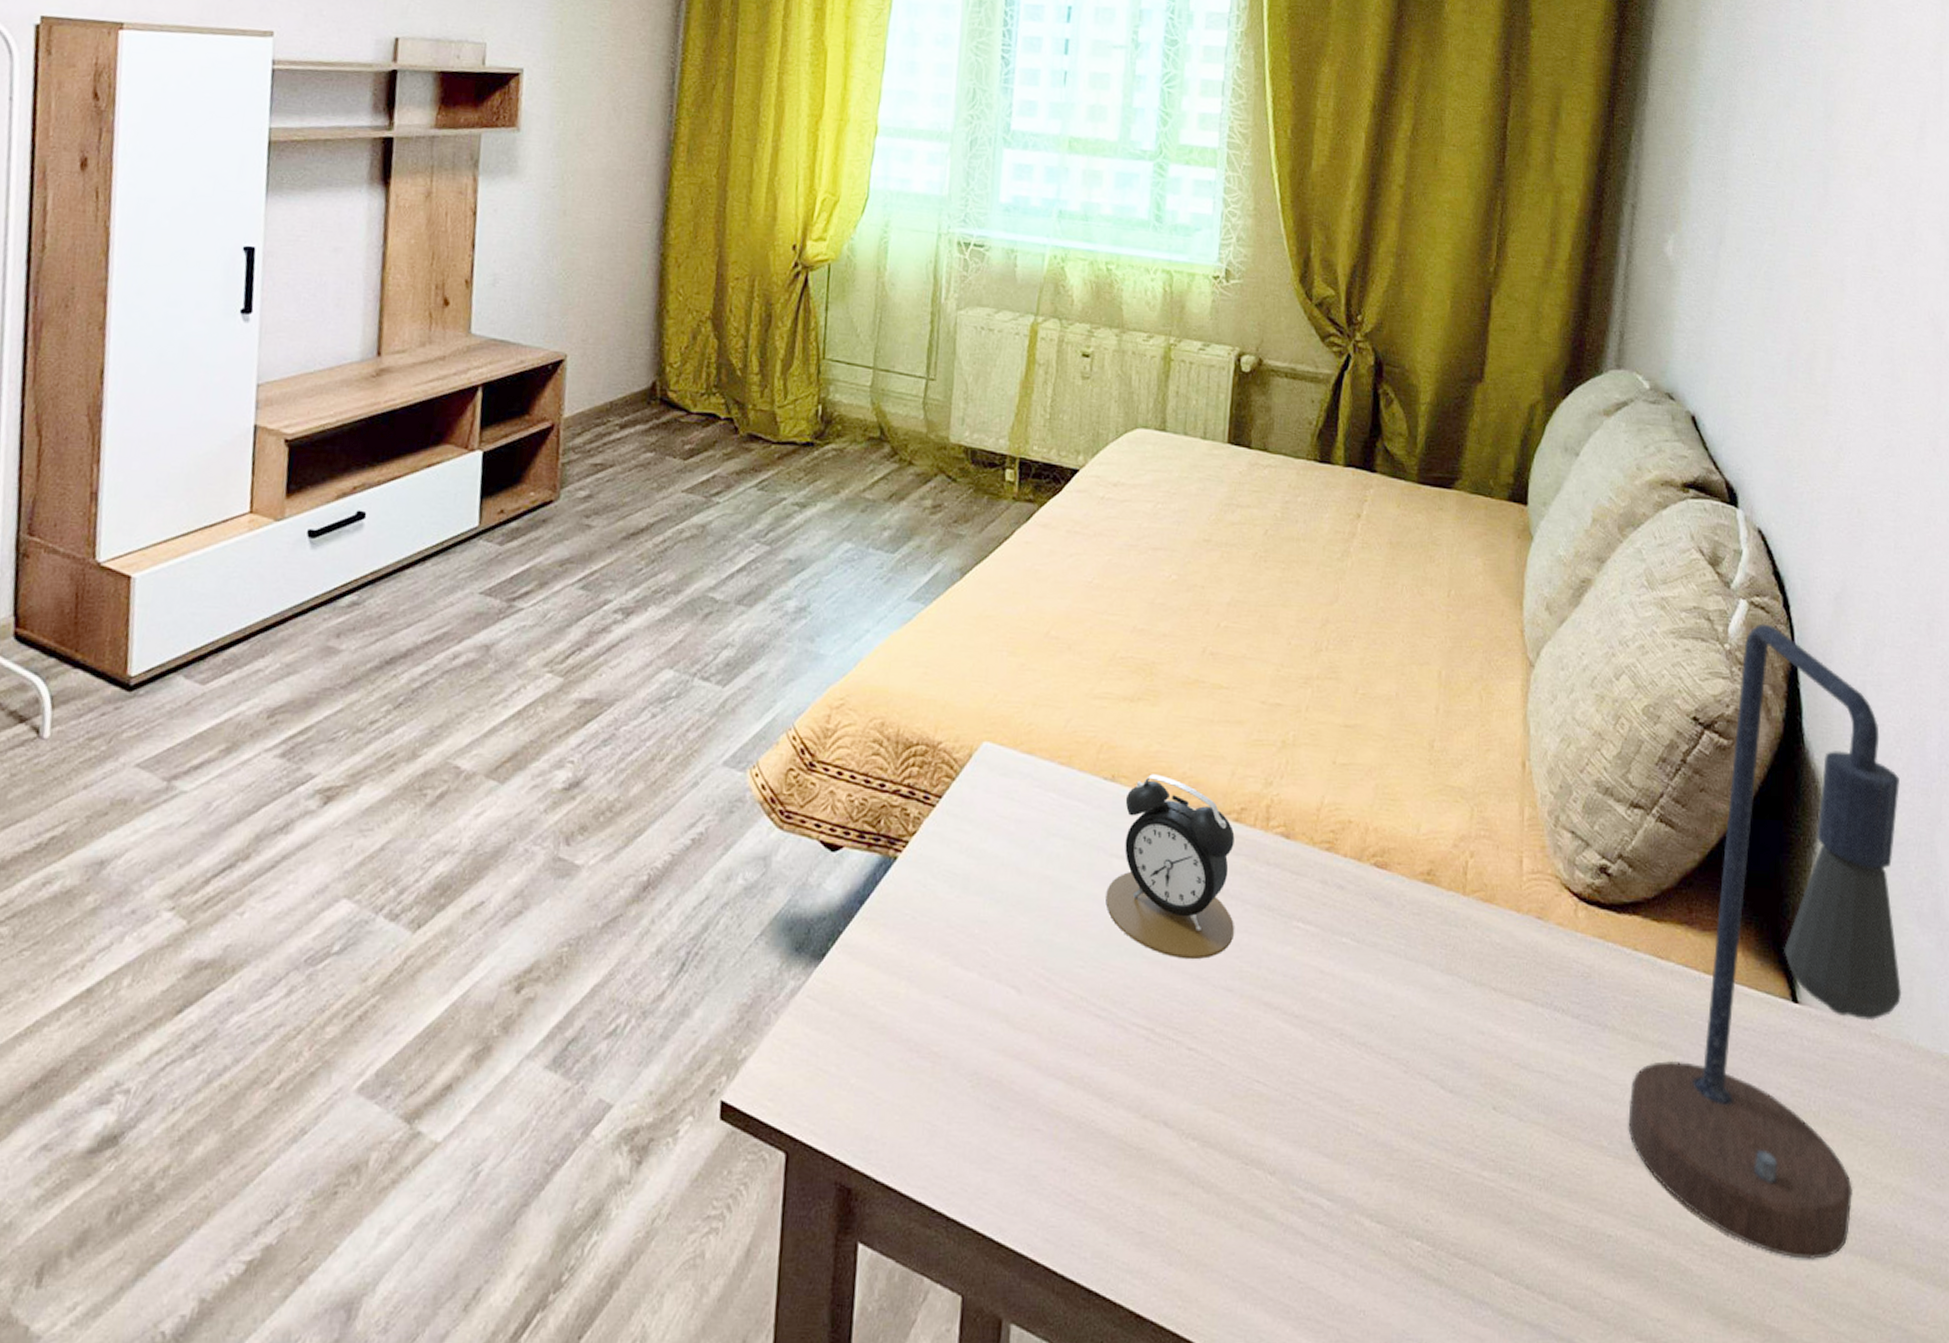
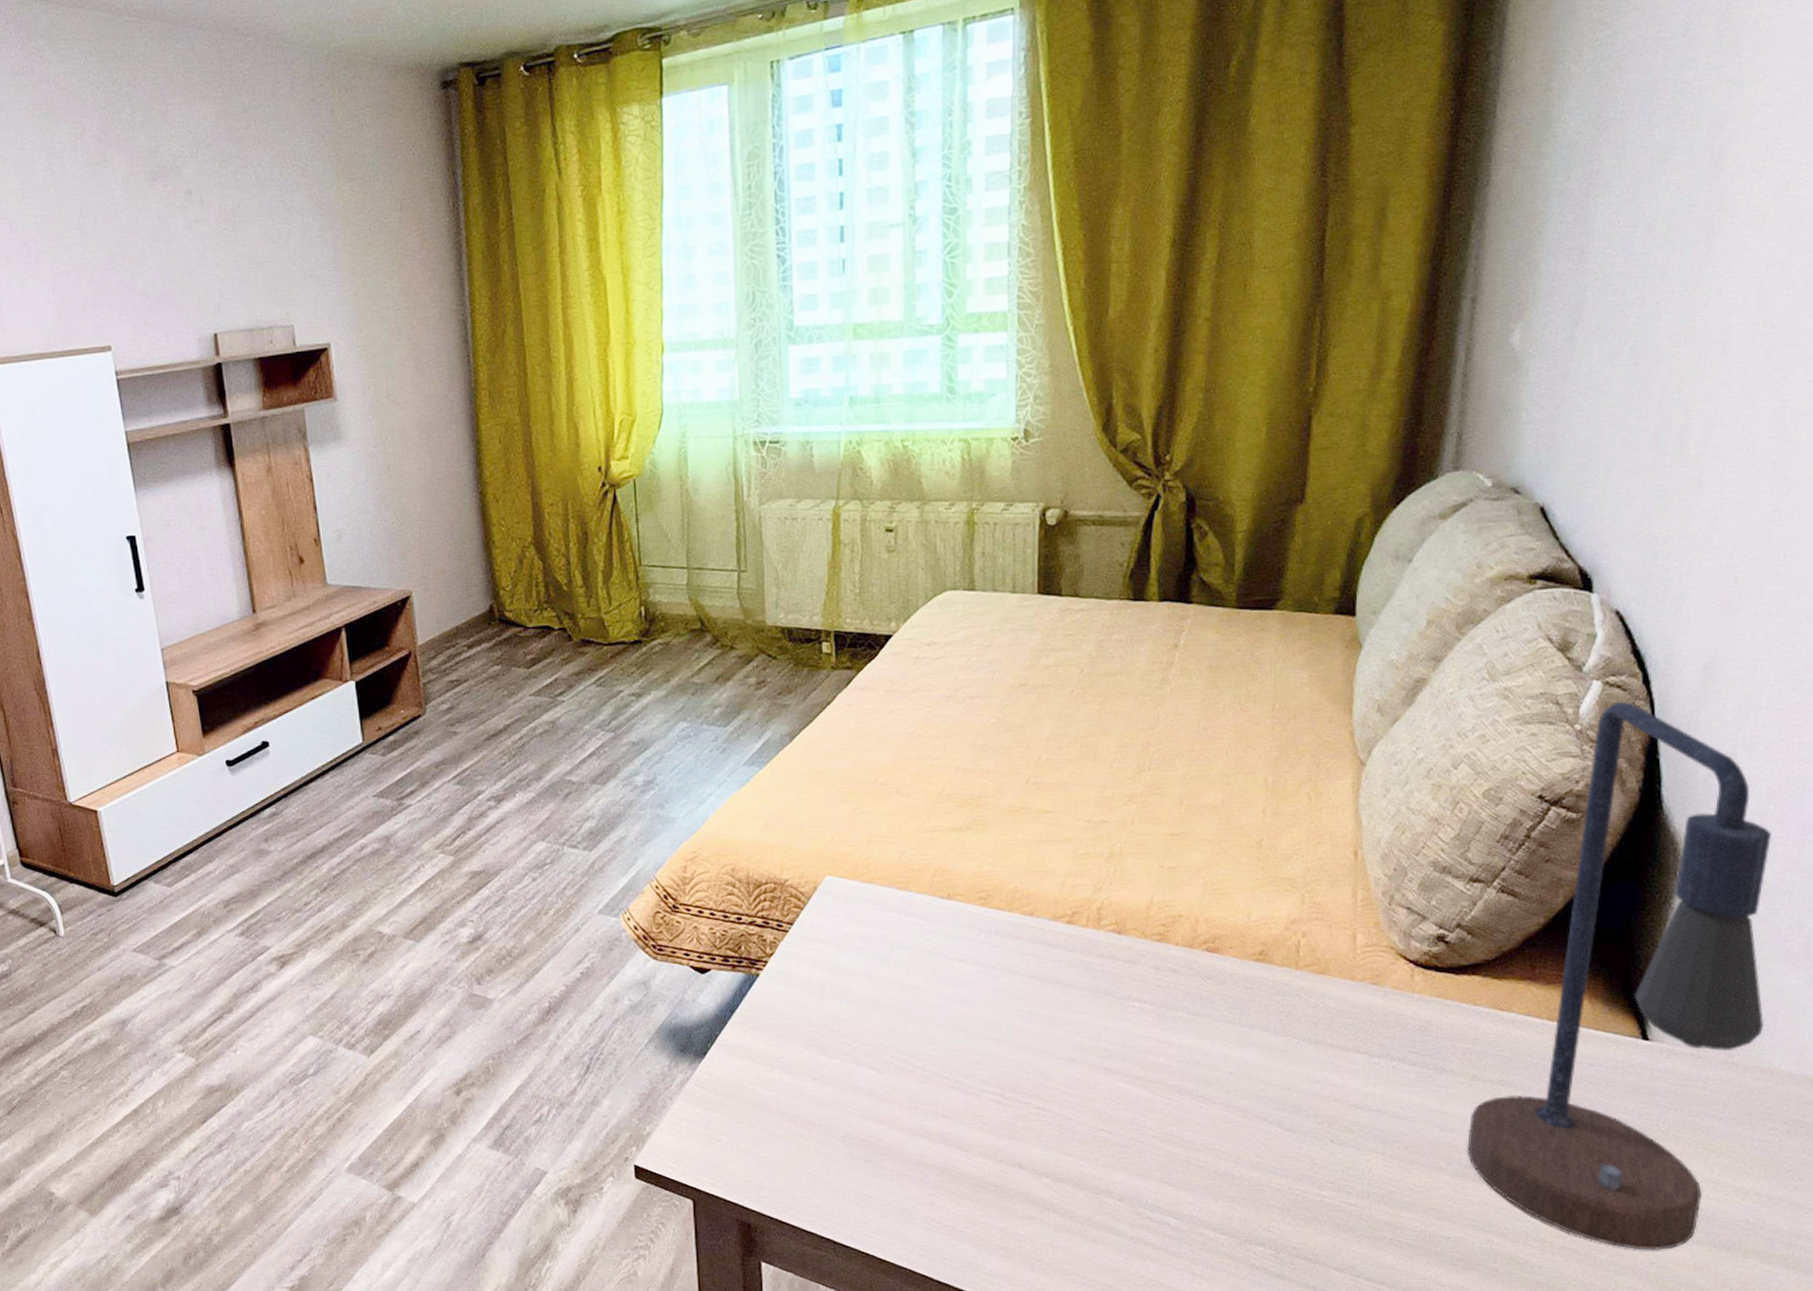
alarm clock: present [1105,774,1235,960] -> none [951,890,1072,1038]

